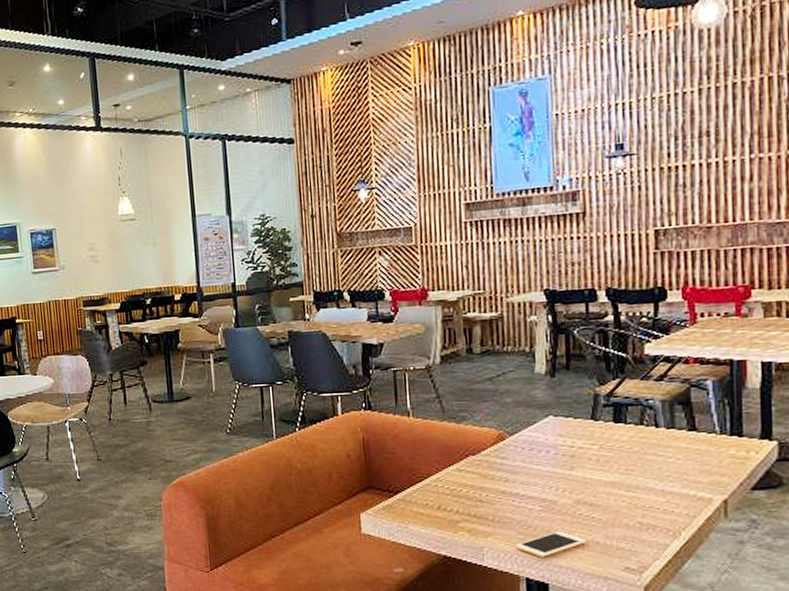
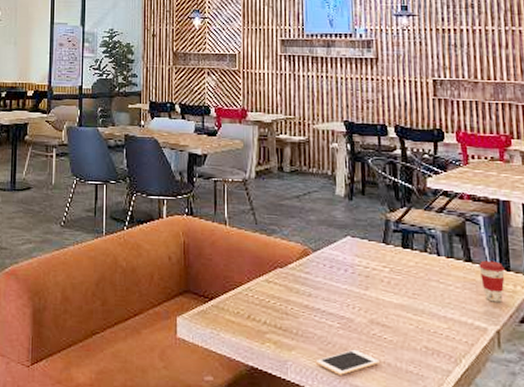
coffee cup: none [705,427,736,471] -> present [479,260,505,303]

